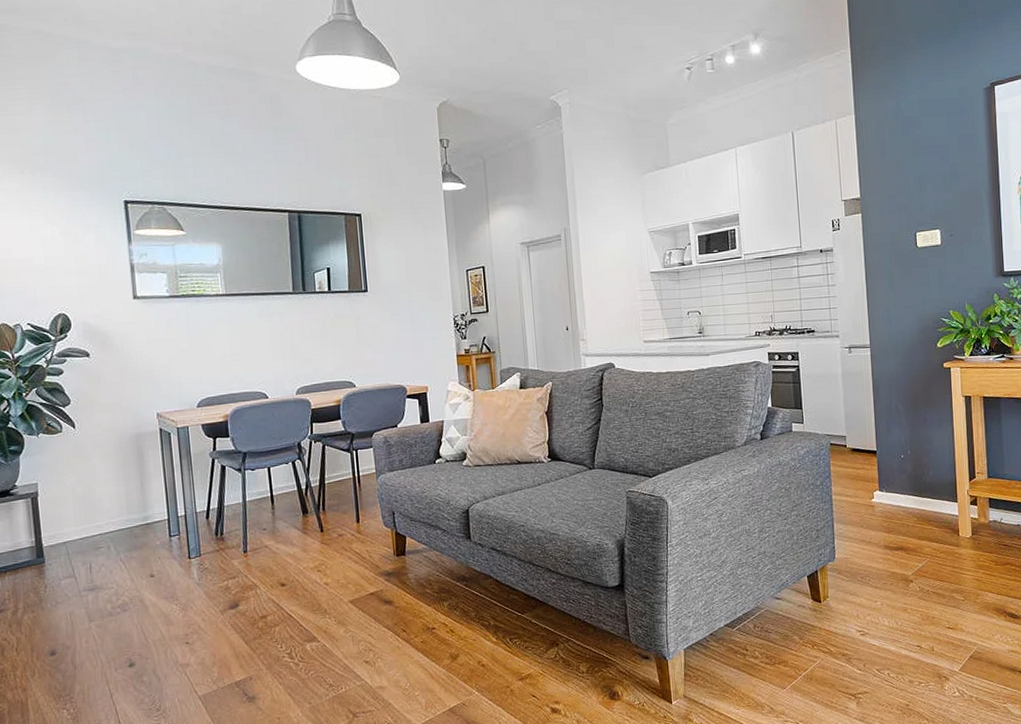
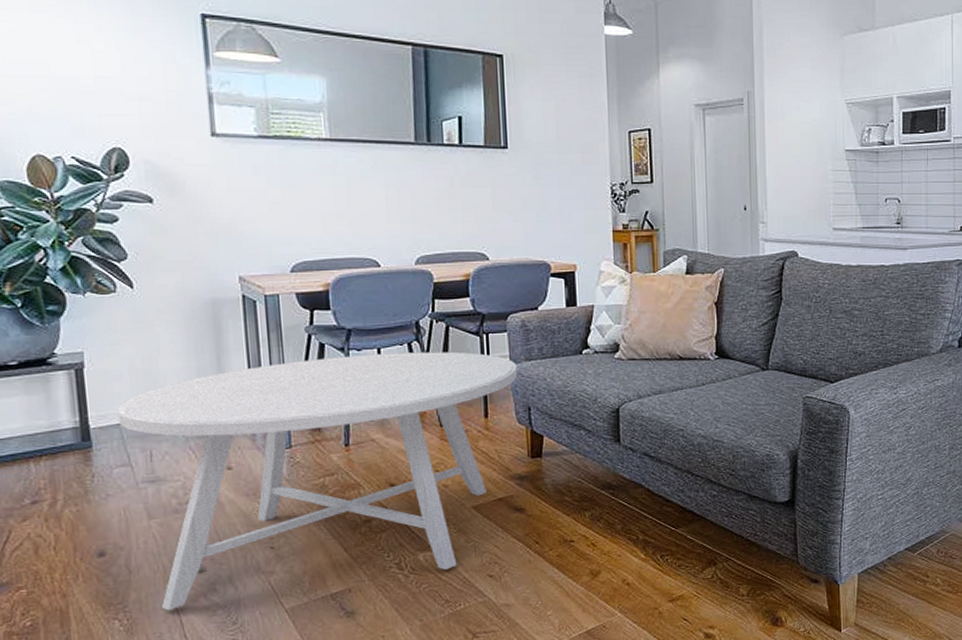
coffee table: none [63,467,383,701] -> present [117,351,518,611]

